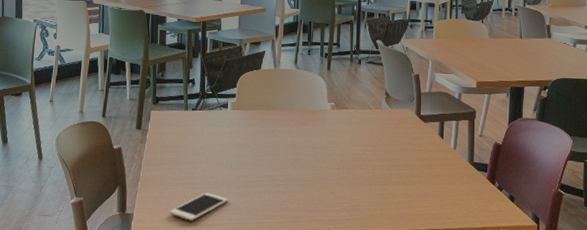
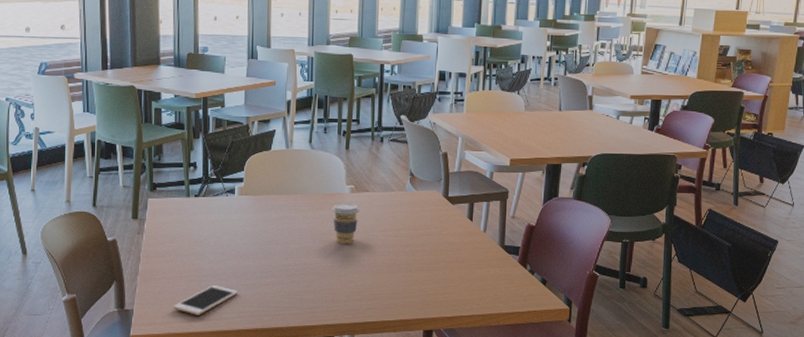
coffee cup: none [314,118,340,158] -> present [332,202,360,245]

